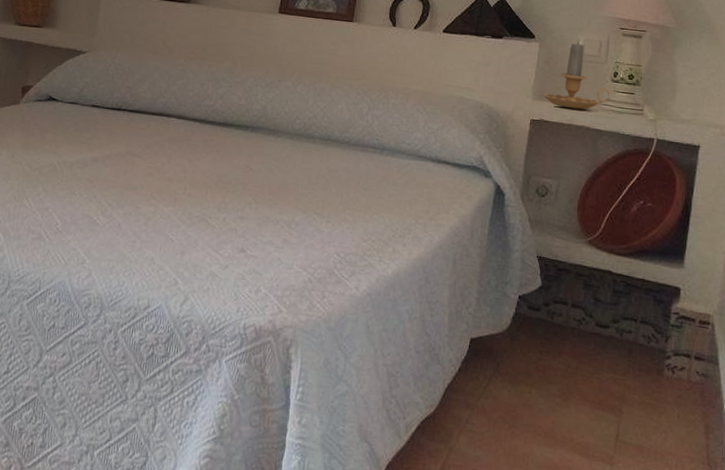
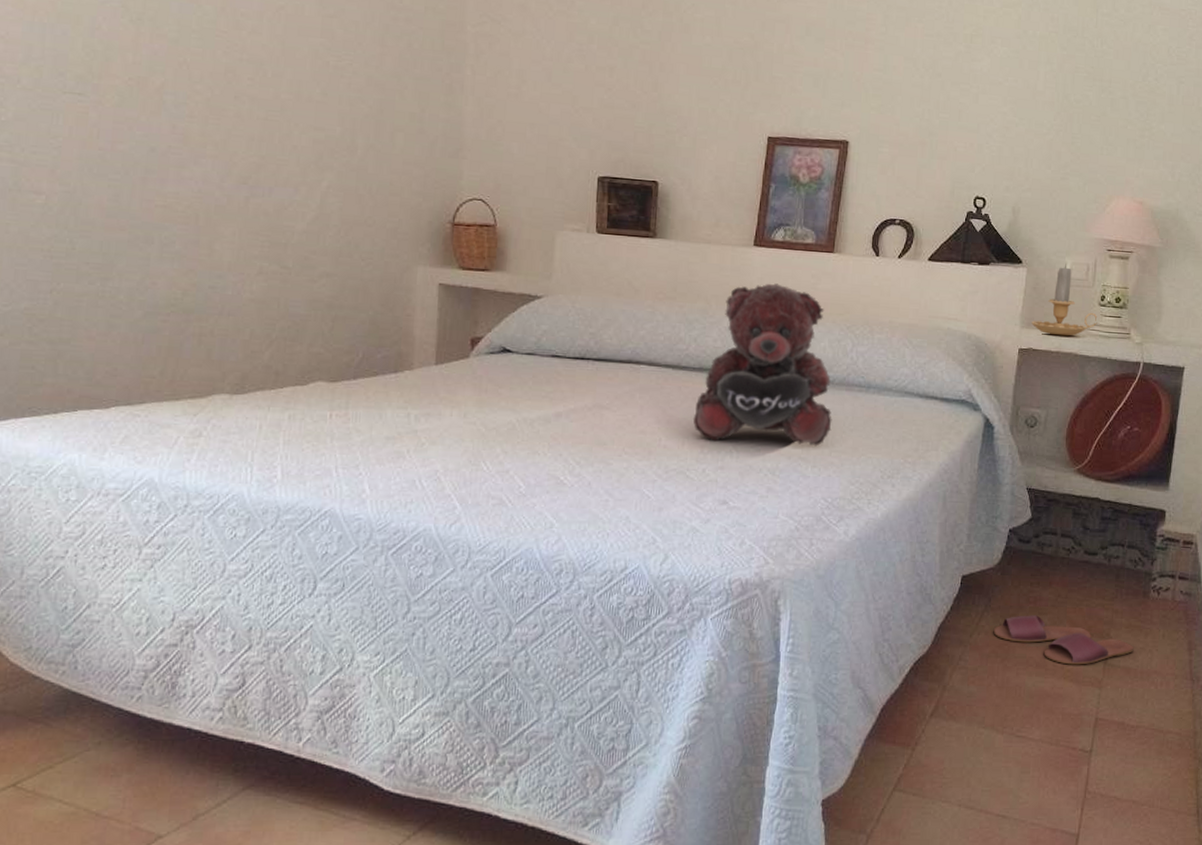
teddy bear: none [216,47,347,203] -> present [692,283,832,447]
slippers: none [501,383,647,439] -> present [993,615,1134,665]

